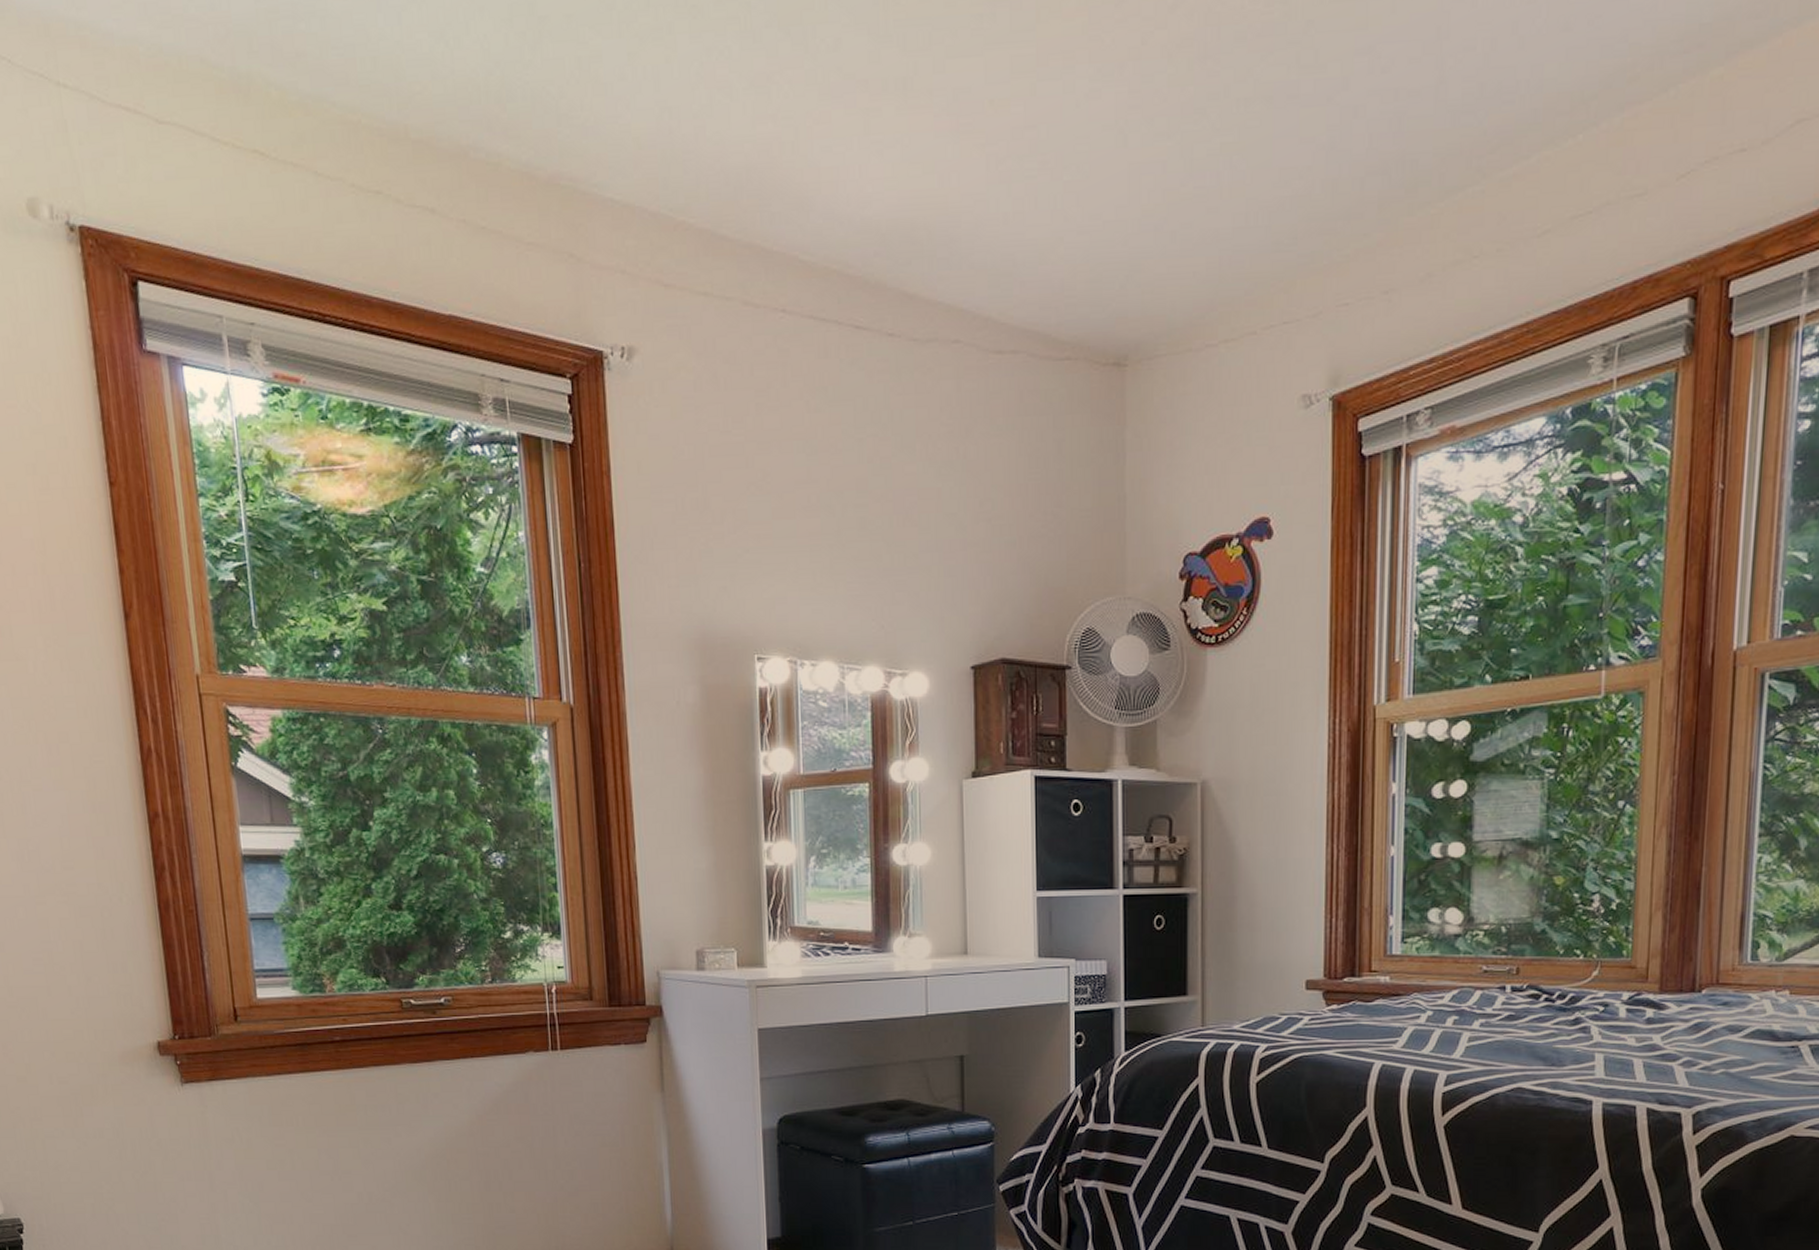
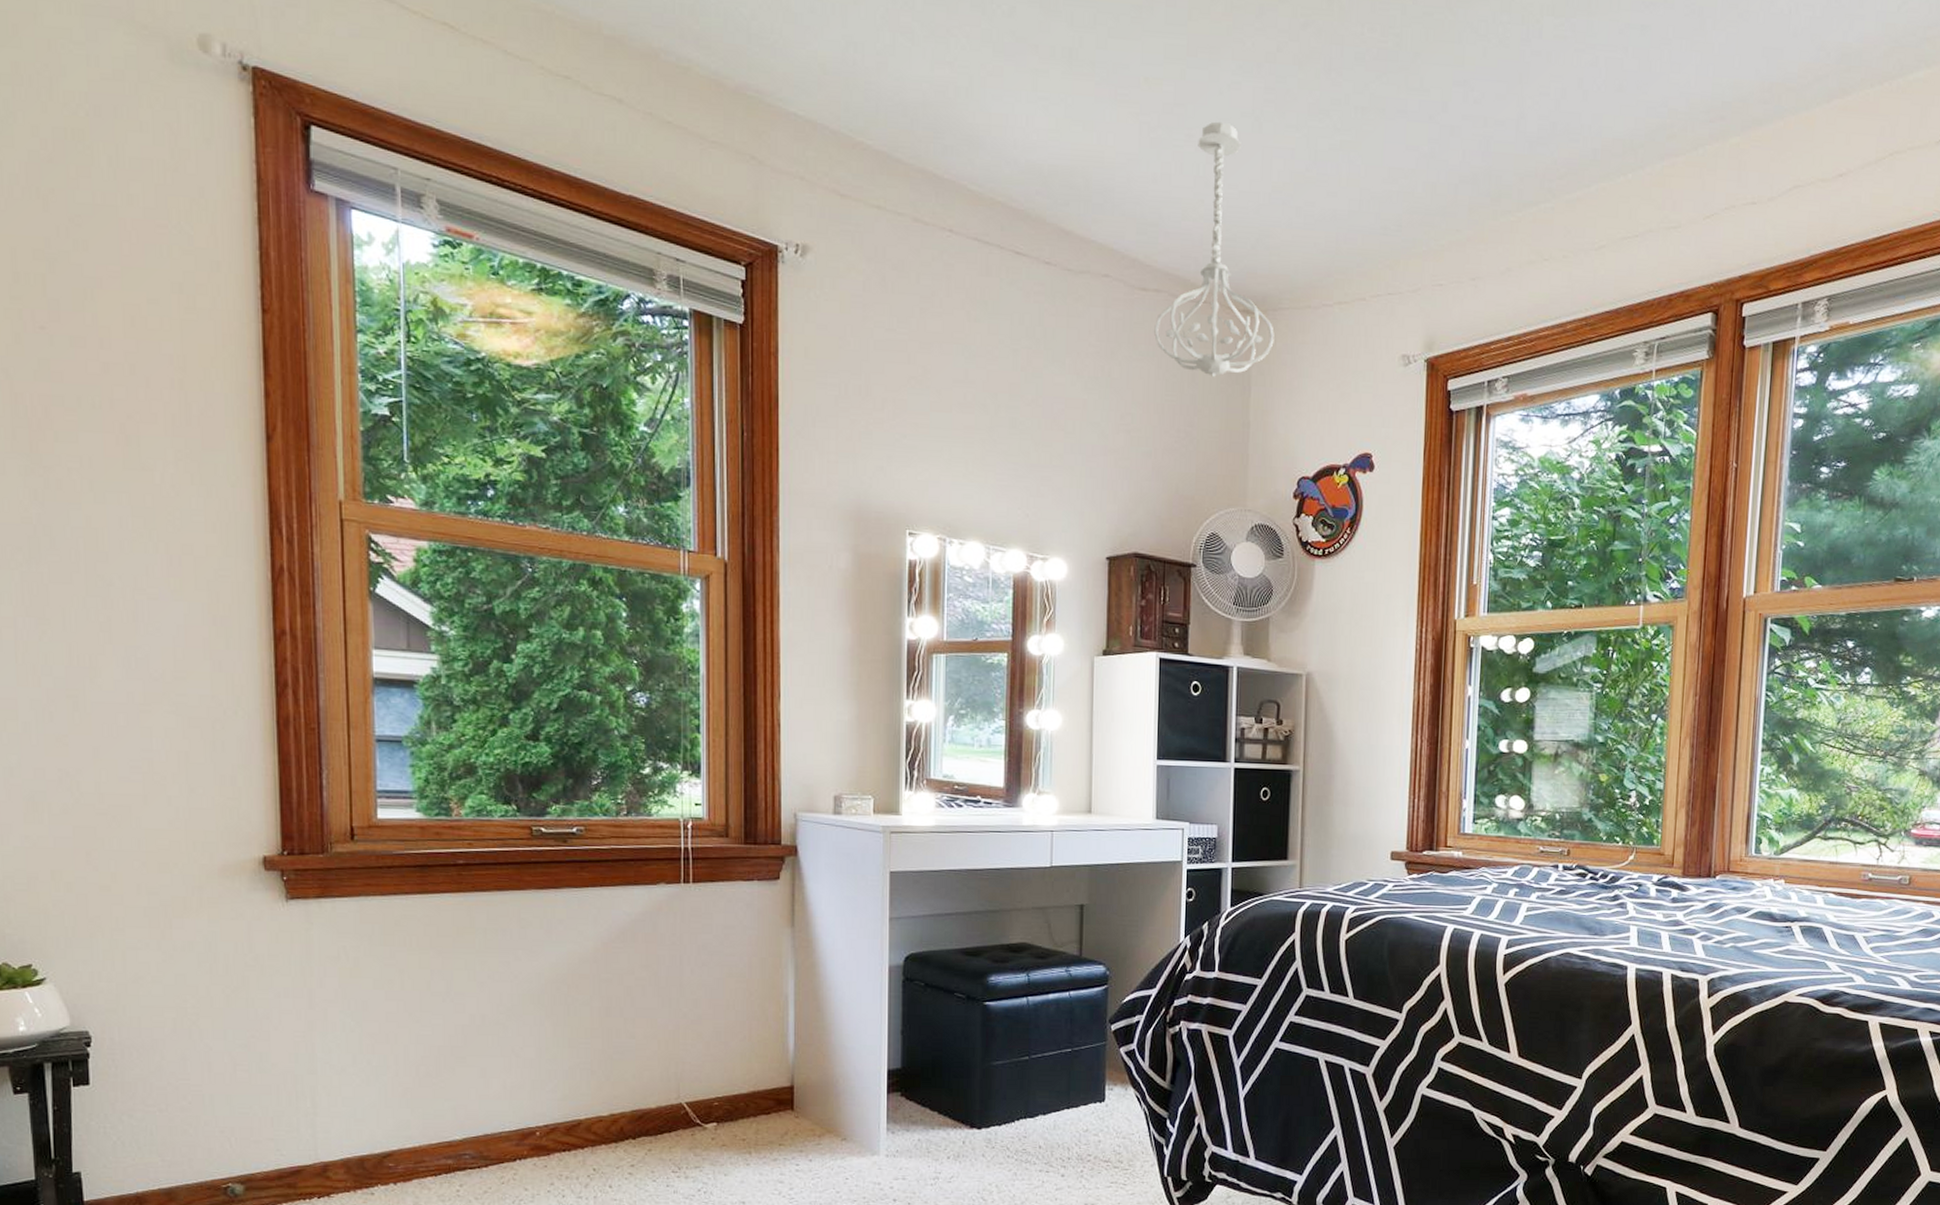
ceiling light fixture: none [1013,140,1151,448] -> present [1154,121,1274,378]

